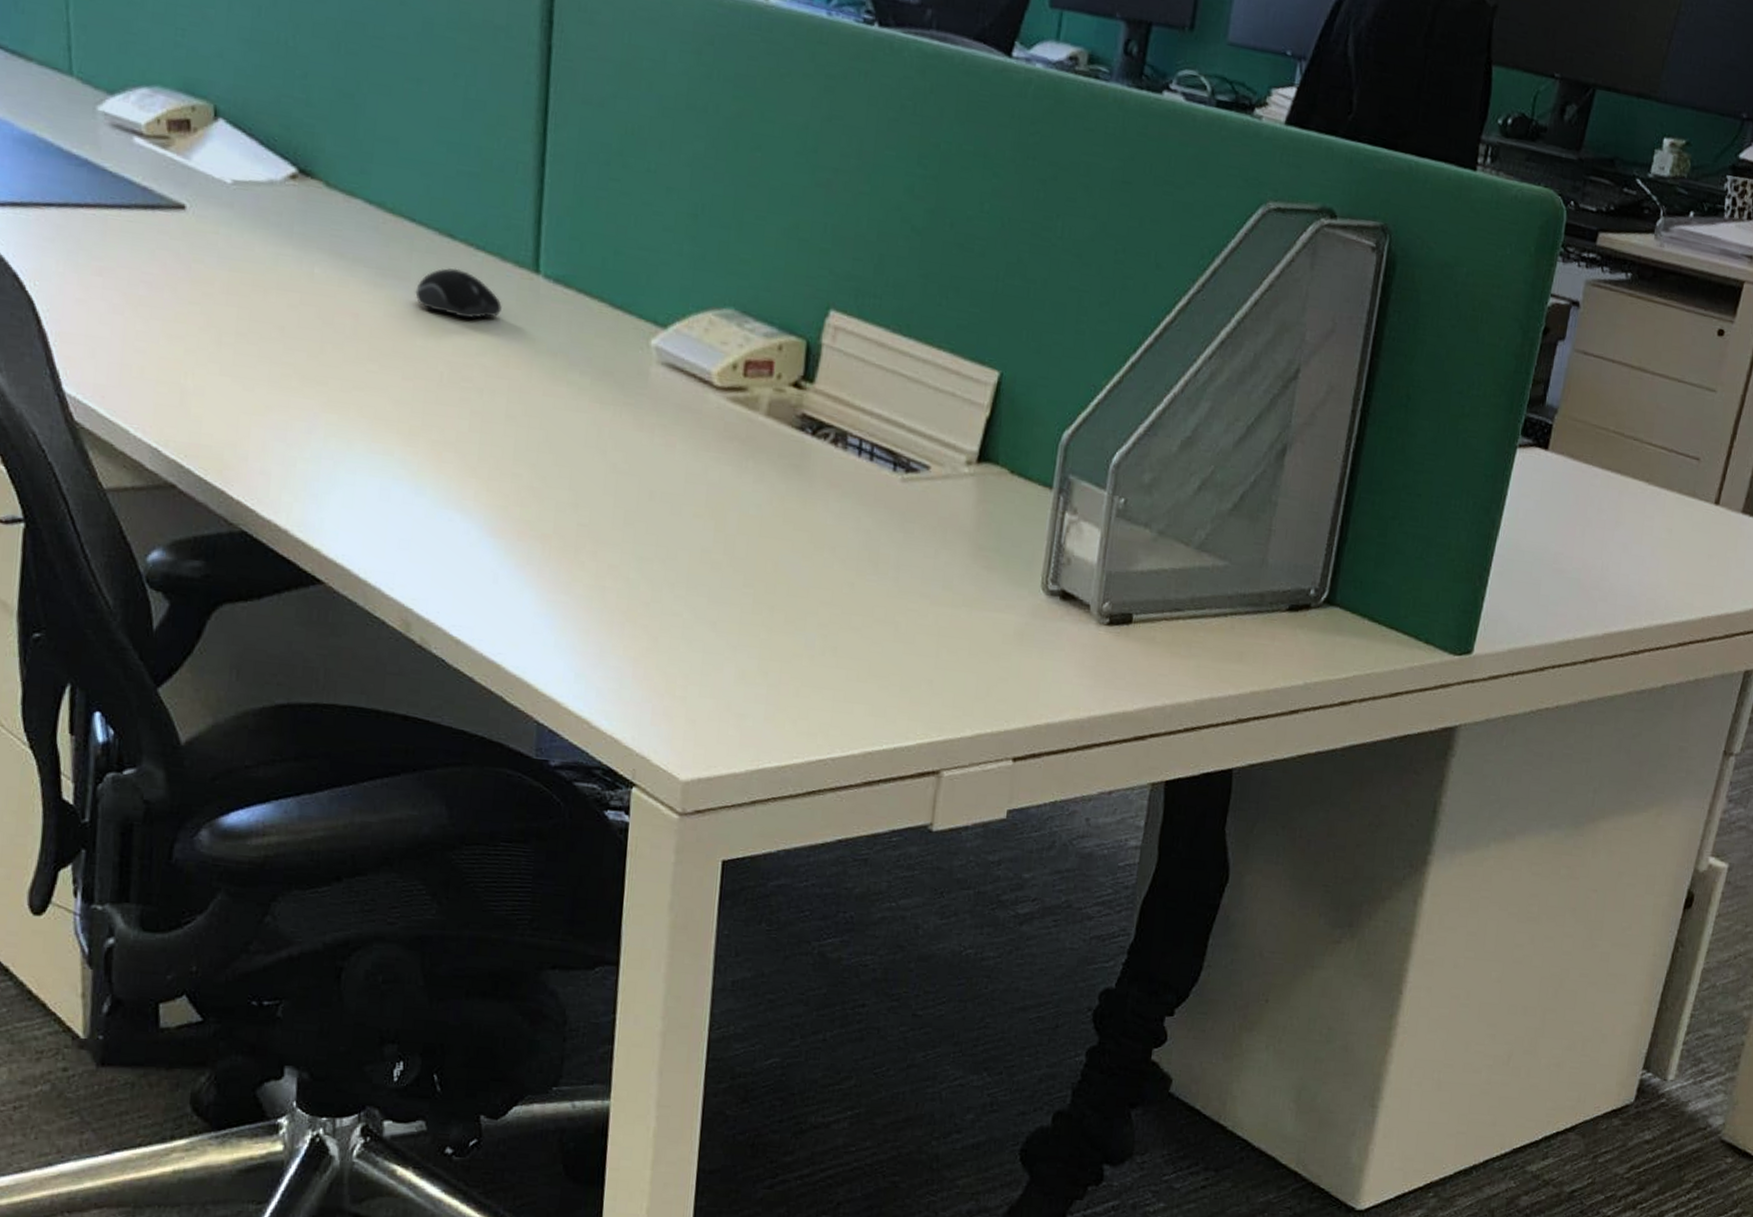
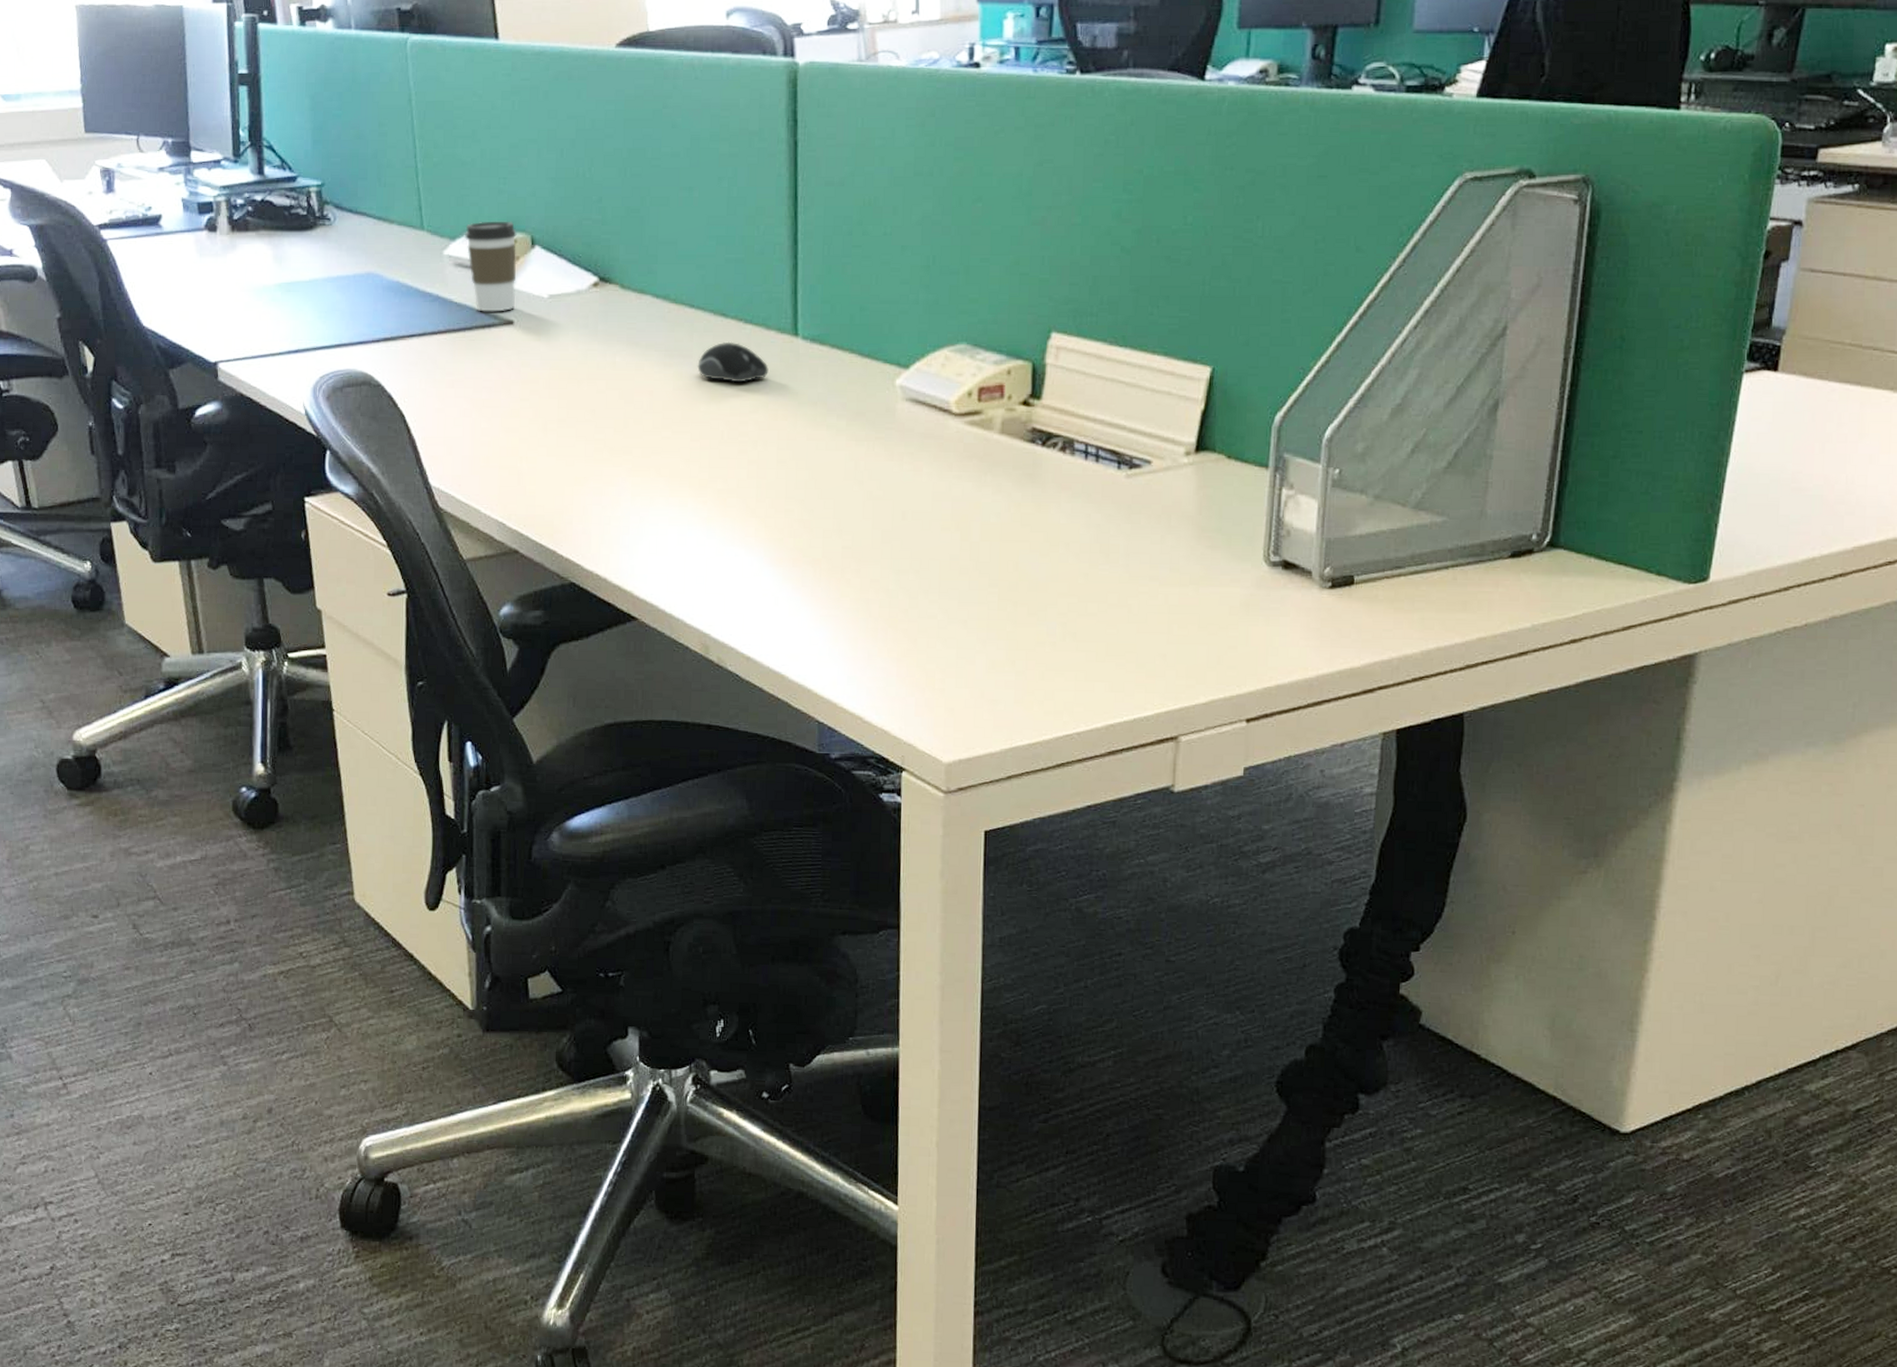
coffee cup: none [125,77,196,192] -> present [464,221,517,312]

